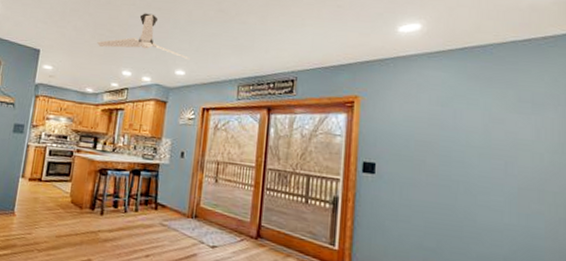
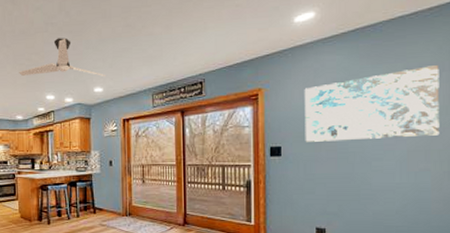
wall art: none [402,96,555,176] -> present [304,64,440,142]

